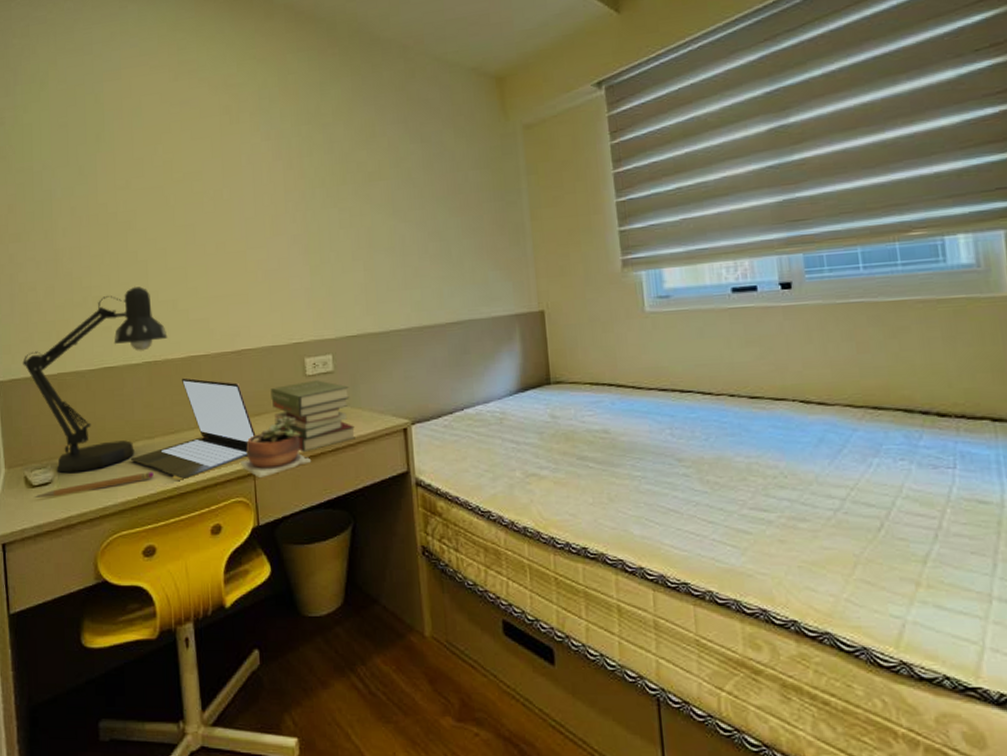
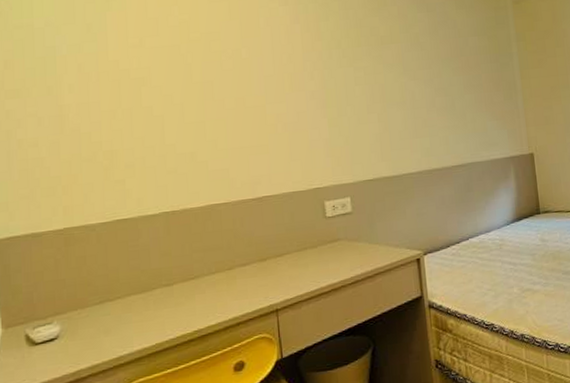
desk lamp: present [23,286,168,473] -> none [22,140,186,327]
pencil: present [34,472,154,498] -> none [37,317,173,355]
laptop: present [131,377,256,479] -> none [148,225,278,322]
succulent plant: present [239,416,312,477] -> none [262,255,333,314]
books: present [270,380,355,453] -> none [292,220,373,288]

